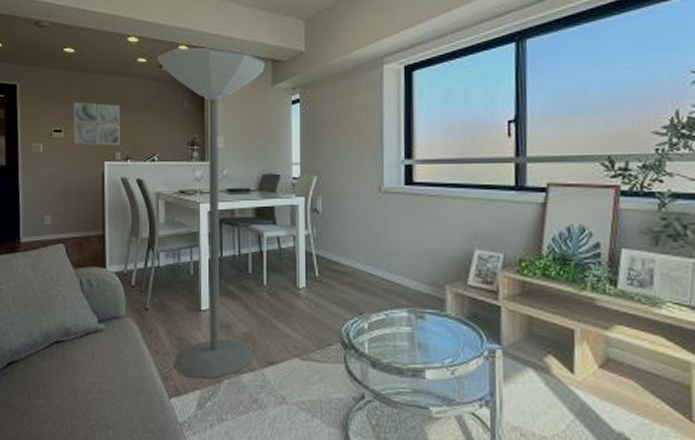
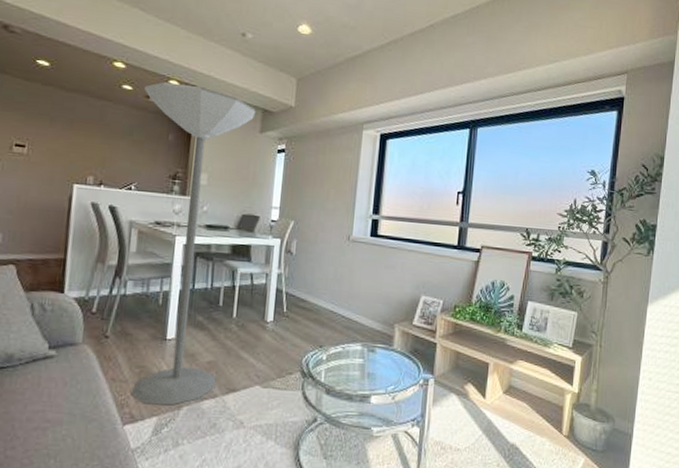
wall art: present [73,101,121,146] -> none [38,117,98,170]

